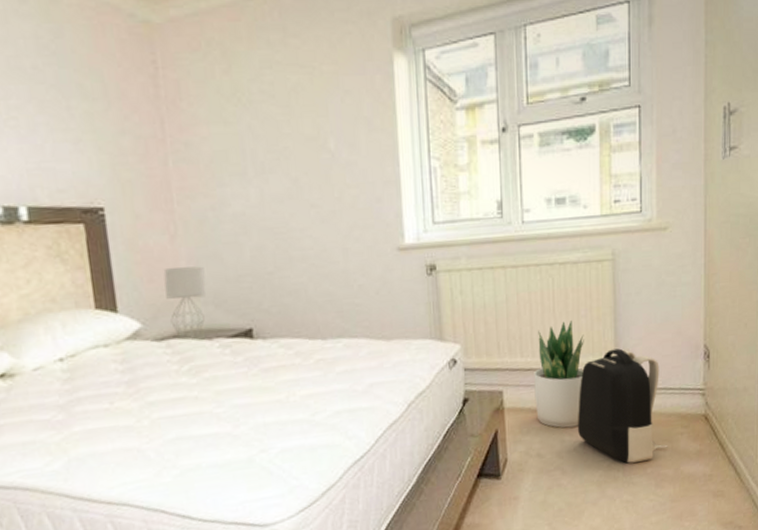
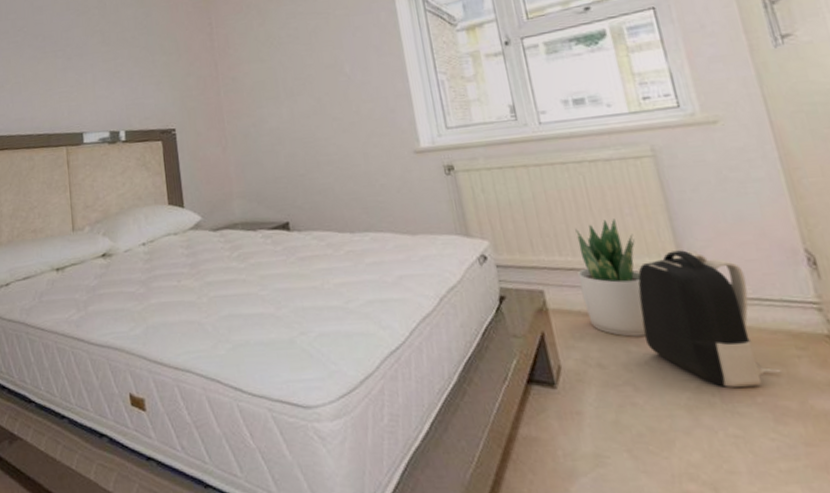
table lamp: present [163,266,206,337] -> none [217,170,251,228]

